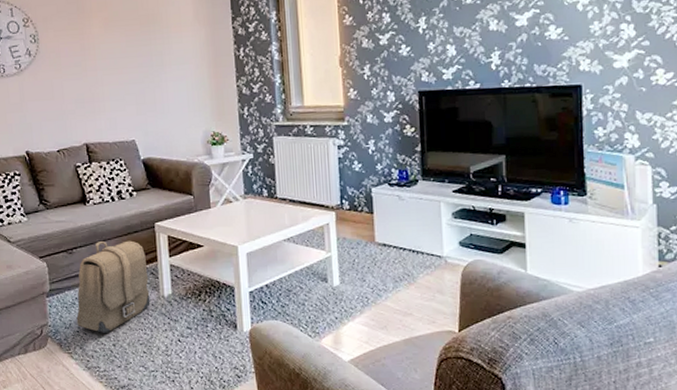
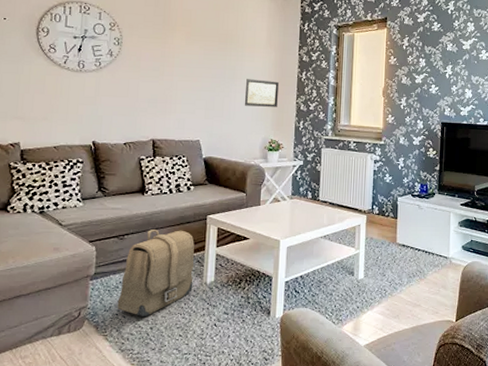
wall art: none [177,63,216,96] -> present [244,79,280,107]

